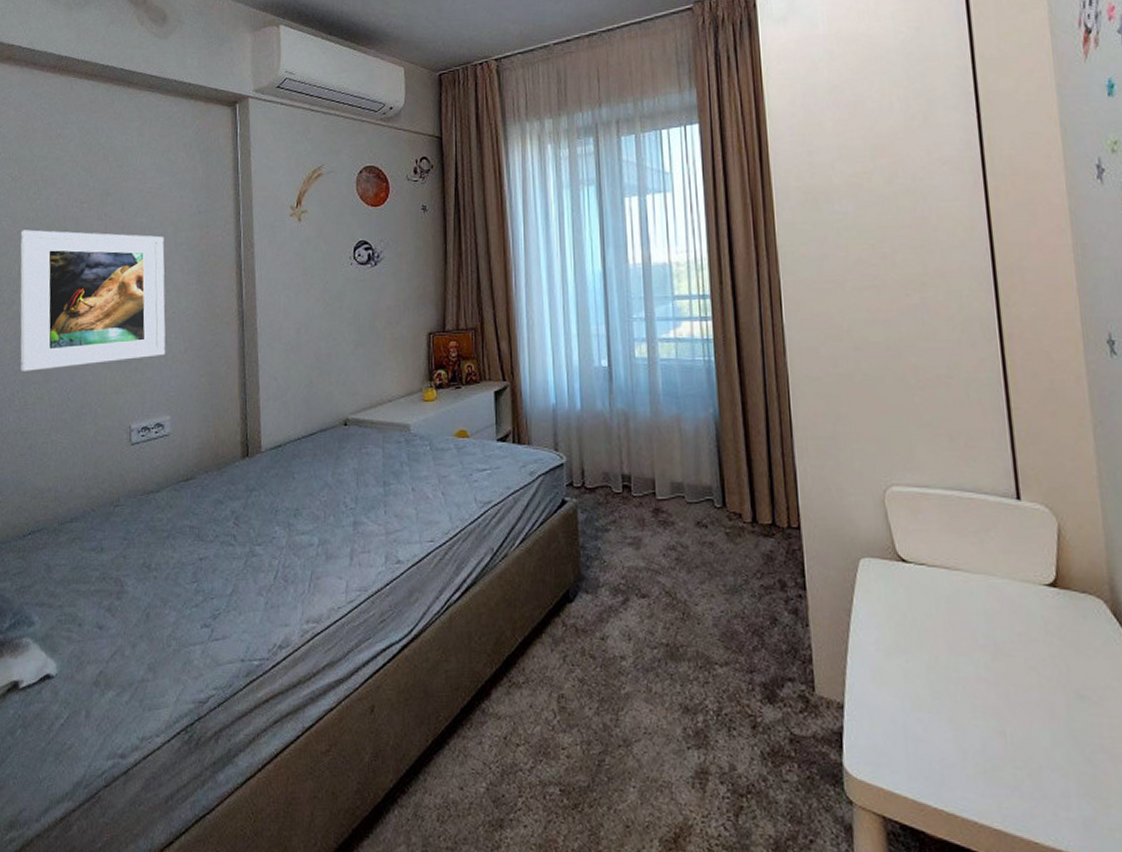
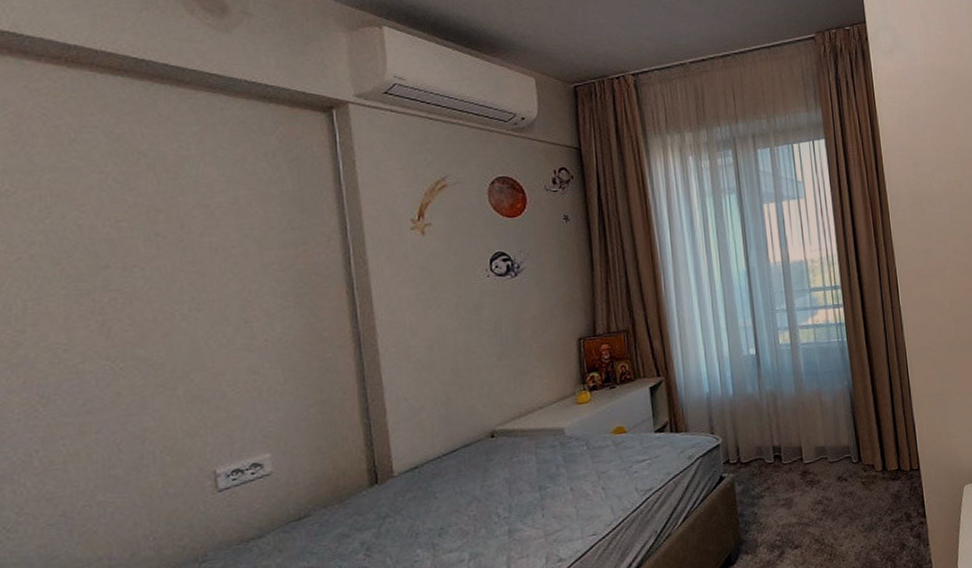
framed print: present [20,230,166,372] -> none [23,255,259,427]

